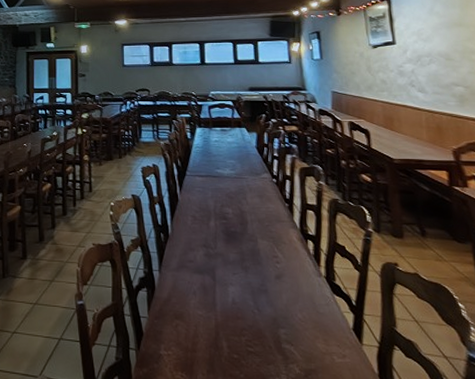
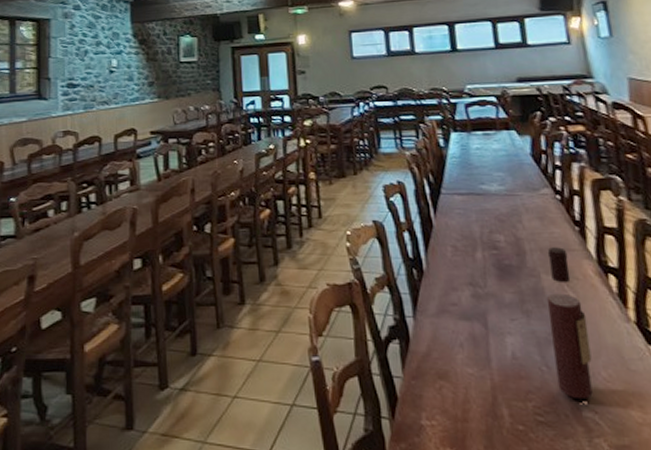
wine bottle: none [261,219,292,335] -> present [546,247,593,400]

